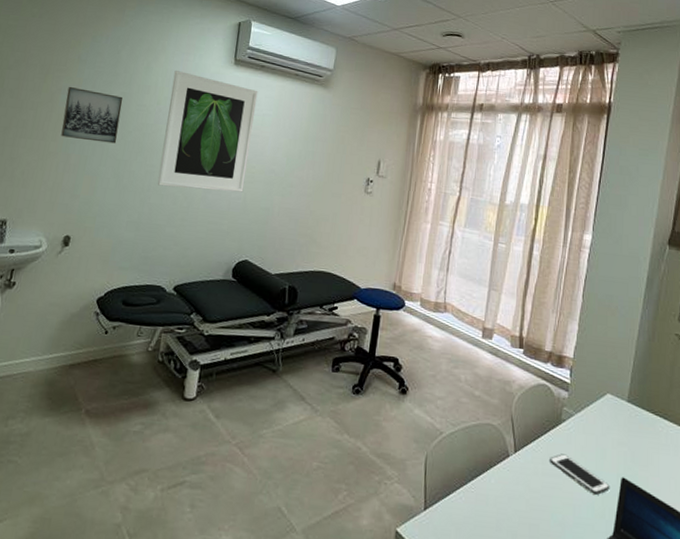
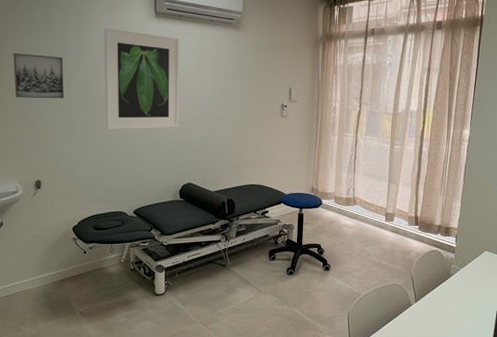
cell phone: present [550,454,610,495] -> none [442,299,488,324]

